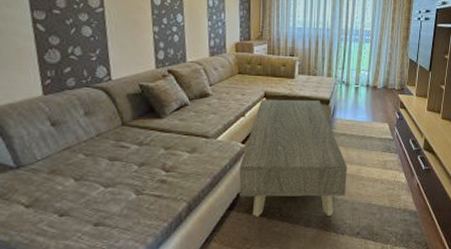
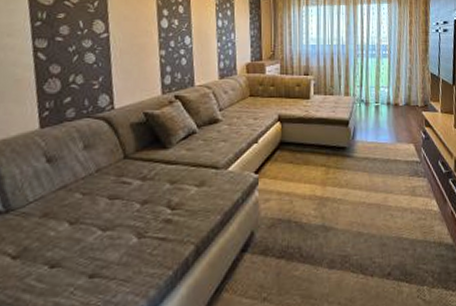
coffee table: present [239,99,347,218] -> none [252,121,373,260]

